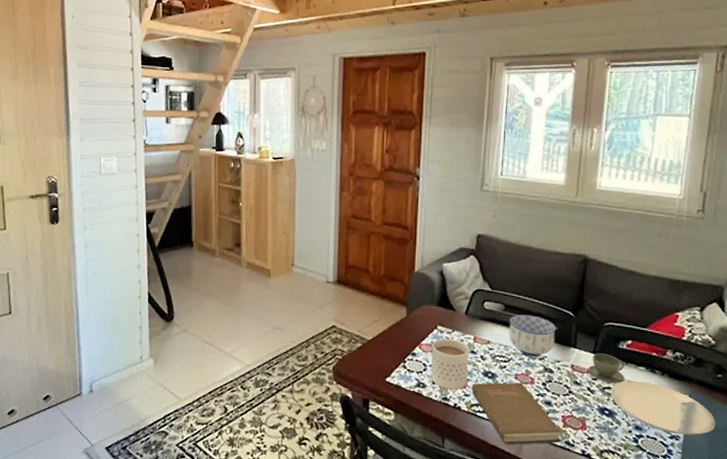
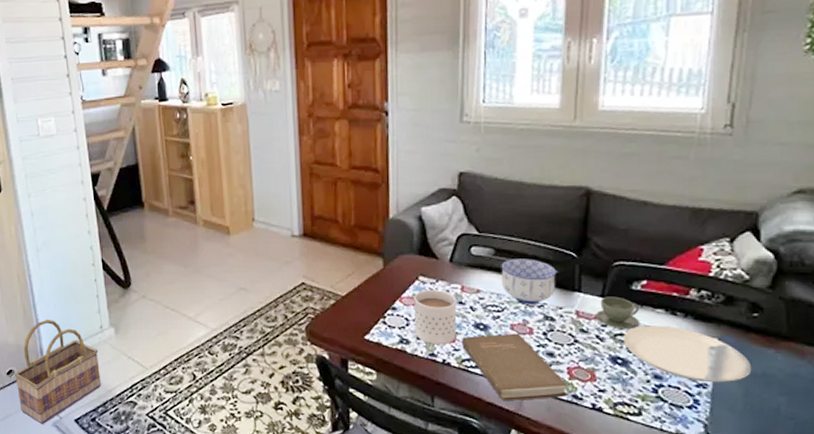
basket: none [50,347,136,451] -> present [14,319,101,424]

